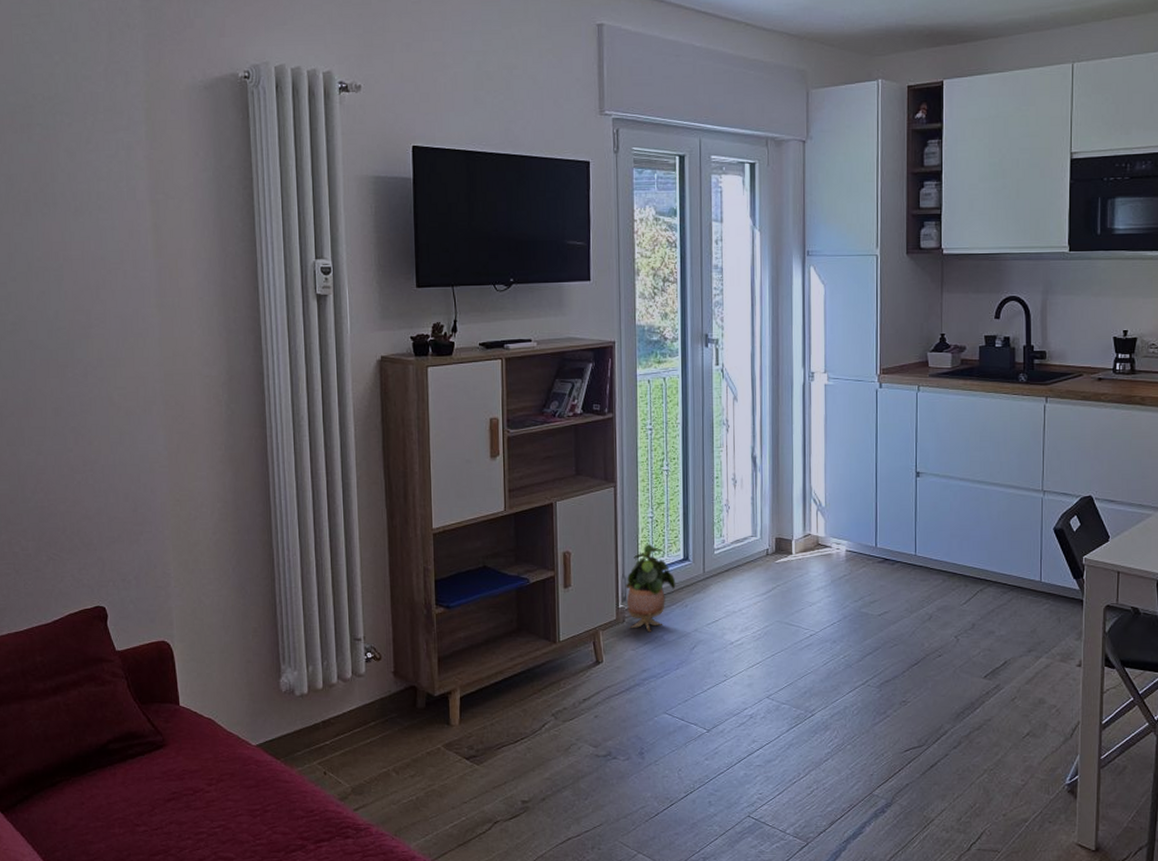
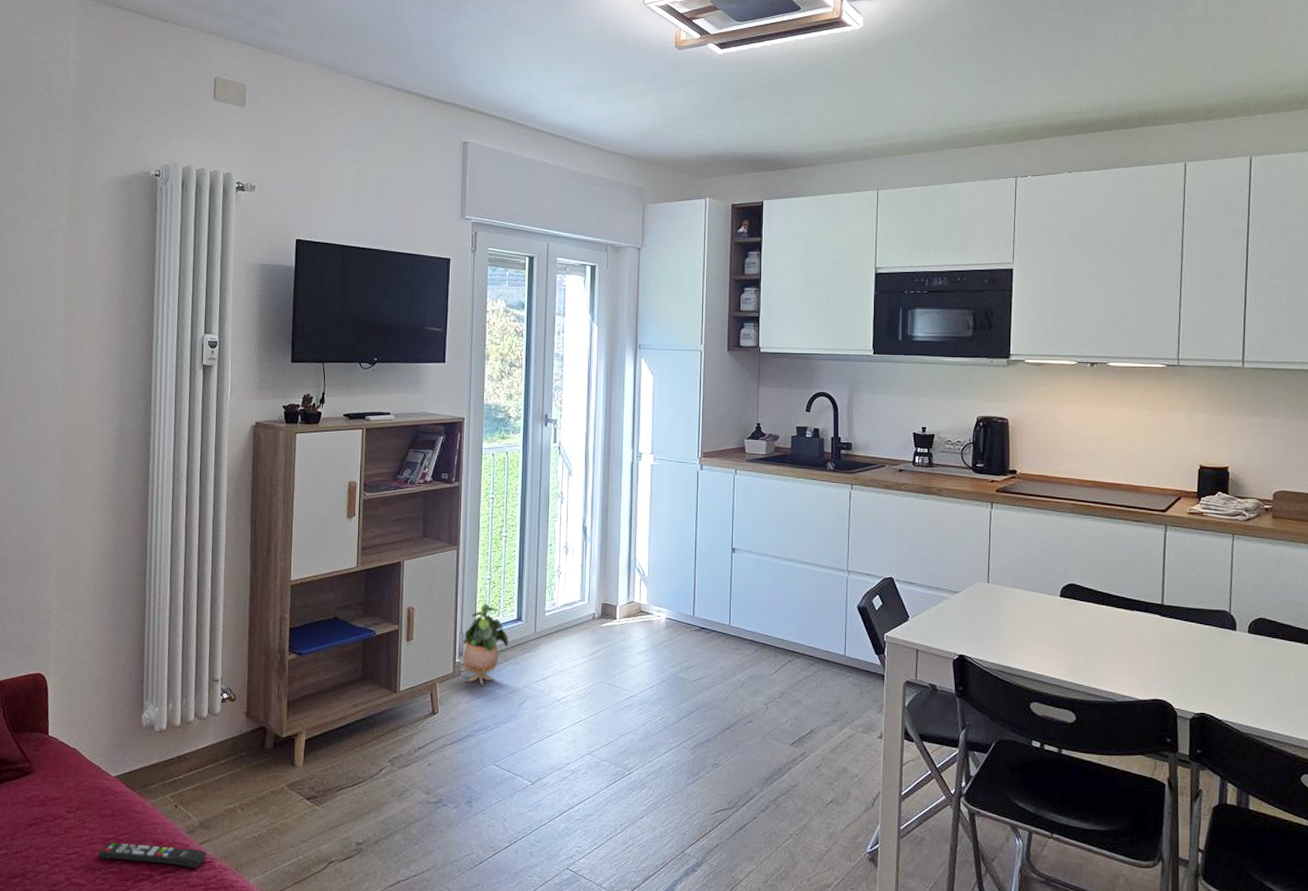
remote control: none [245,813,362,836] -> present [98,842,207,869]

